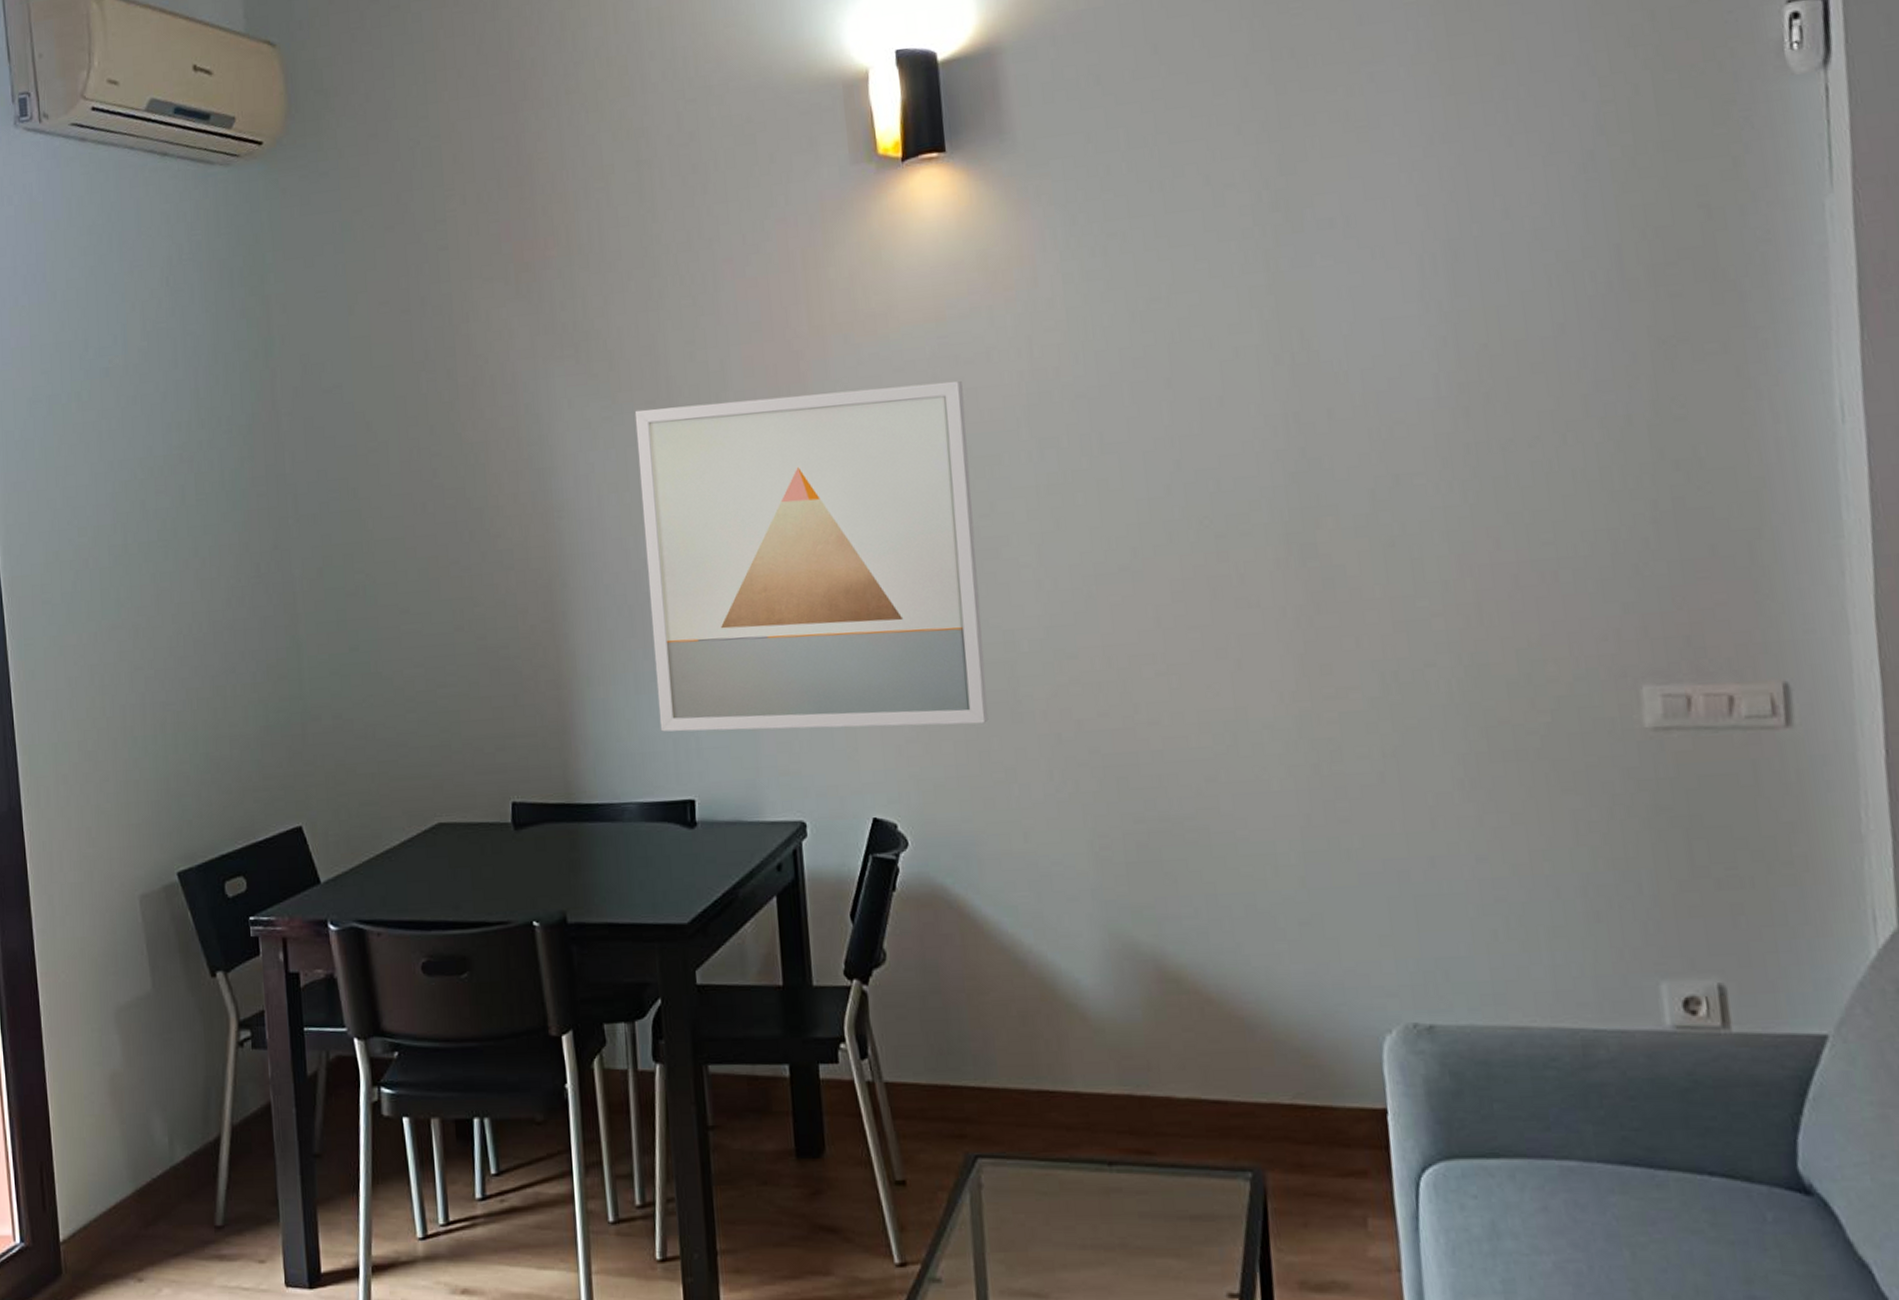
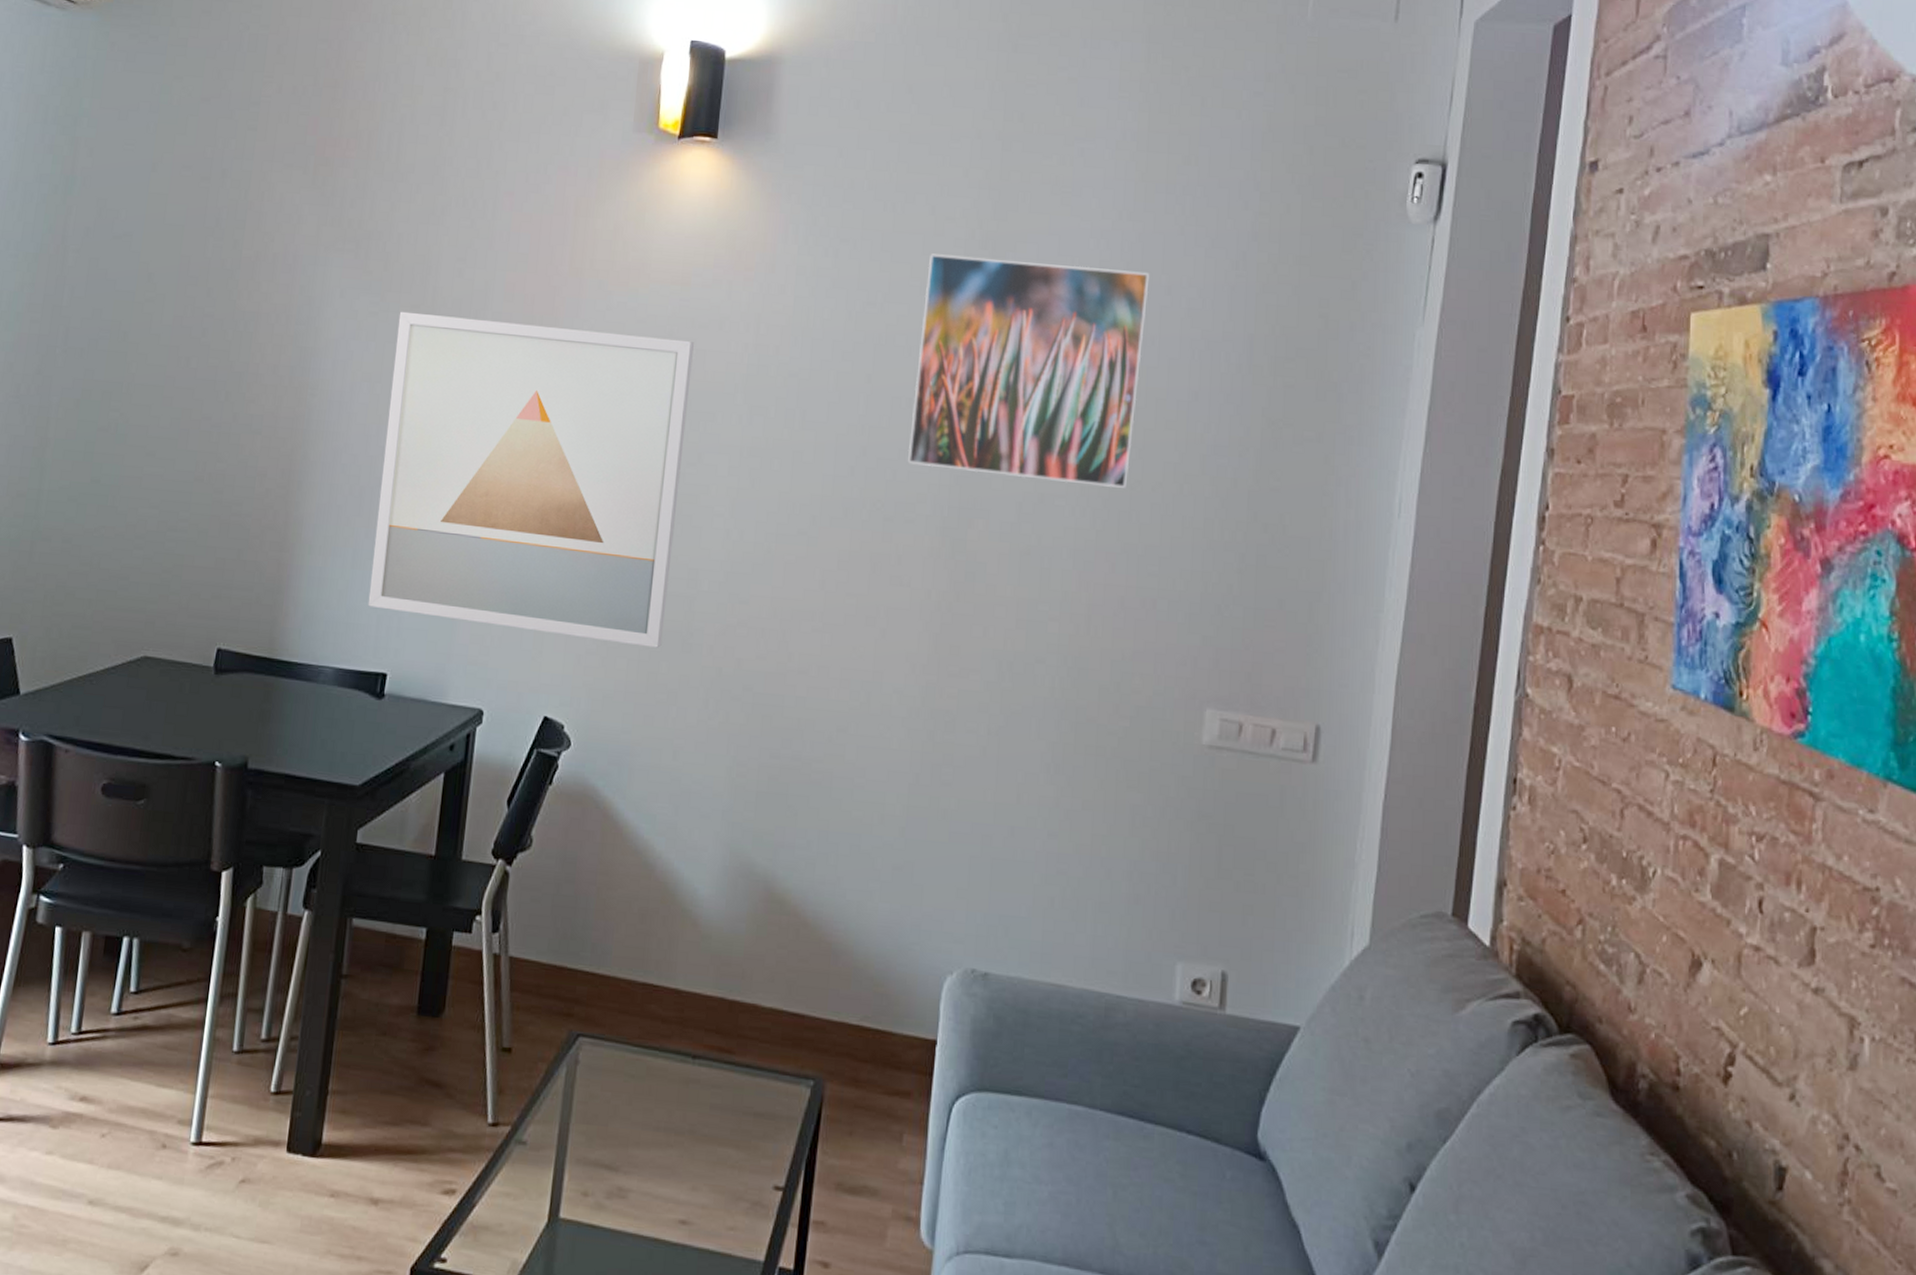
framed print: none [1213,198,1497,470] -> present [908,253,1150,488]

